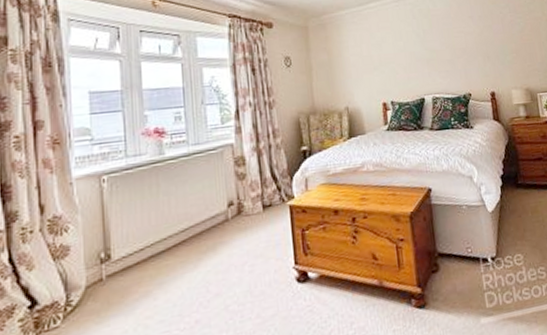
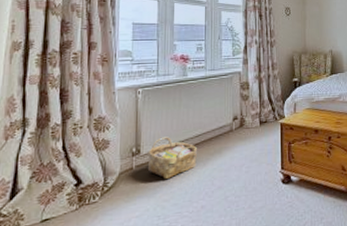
woven basket: none [120,234,185,290] -> present [147,137,197,179]

